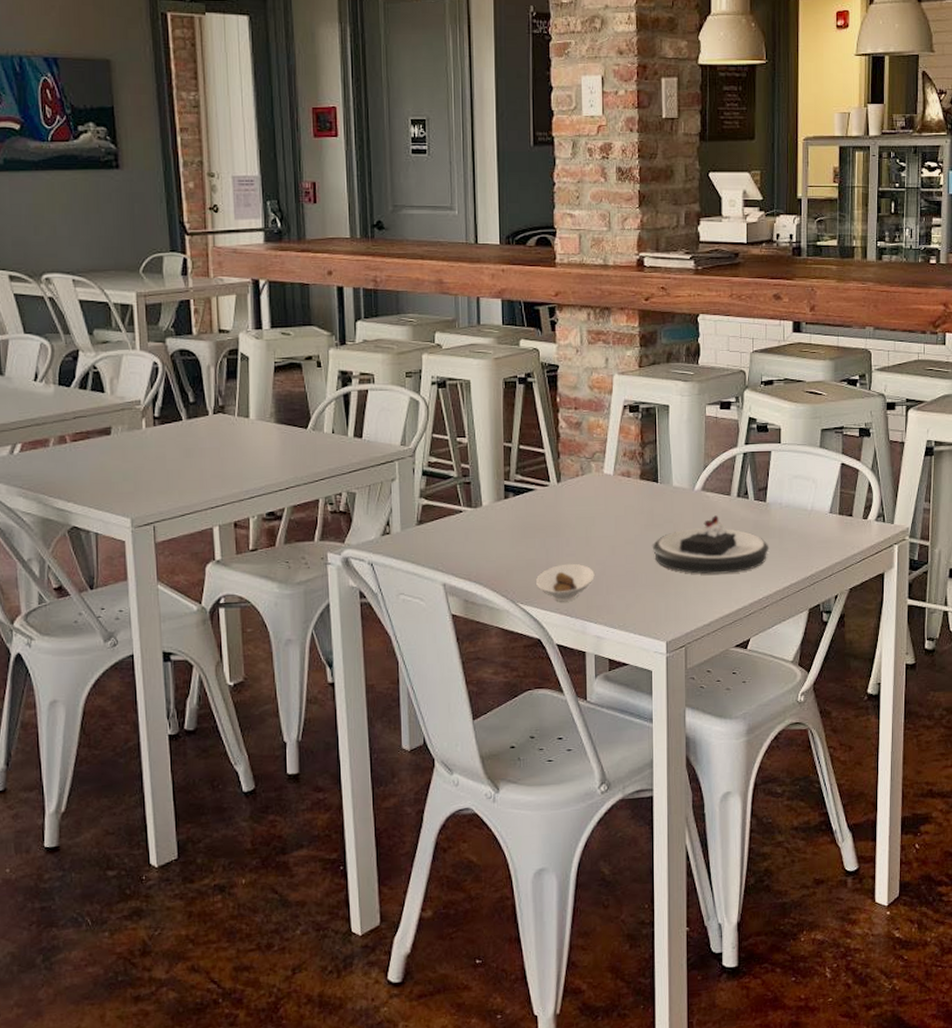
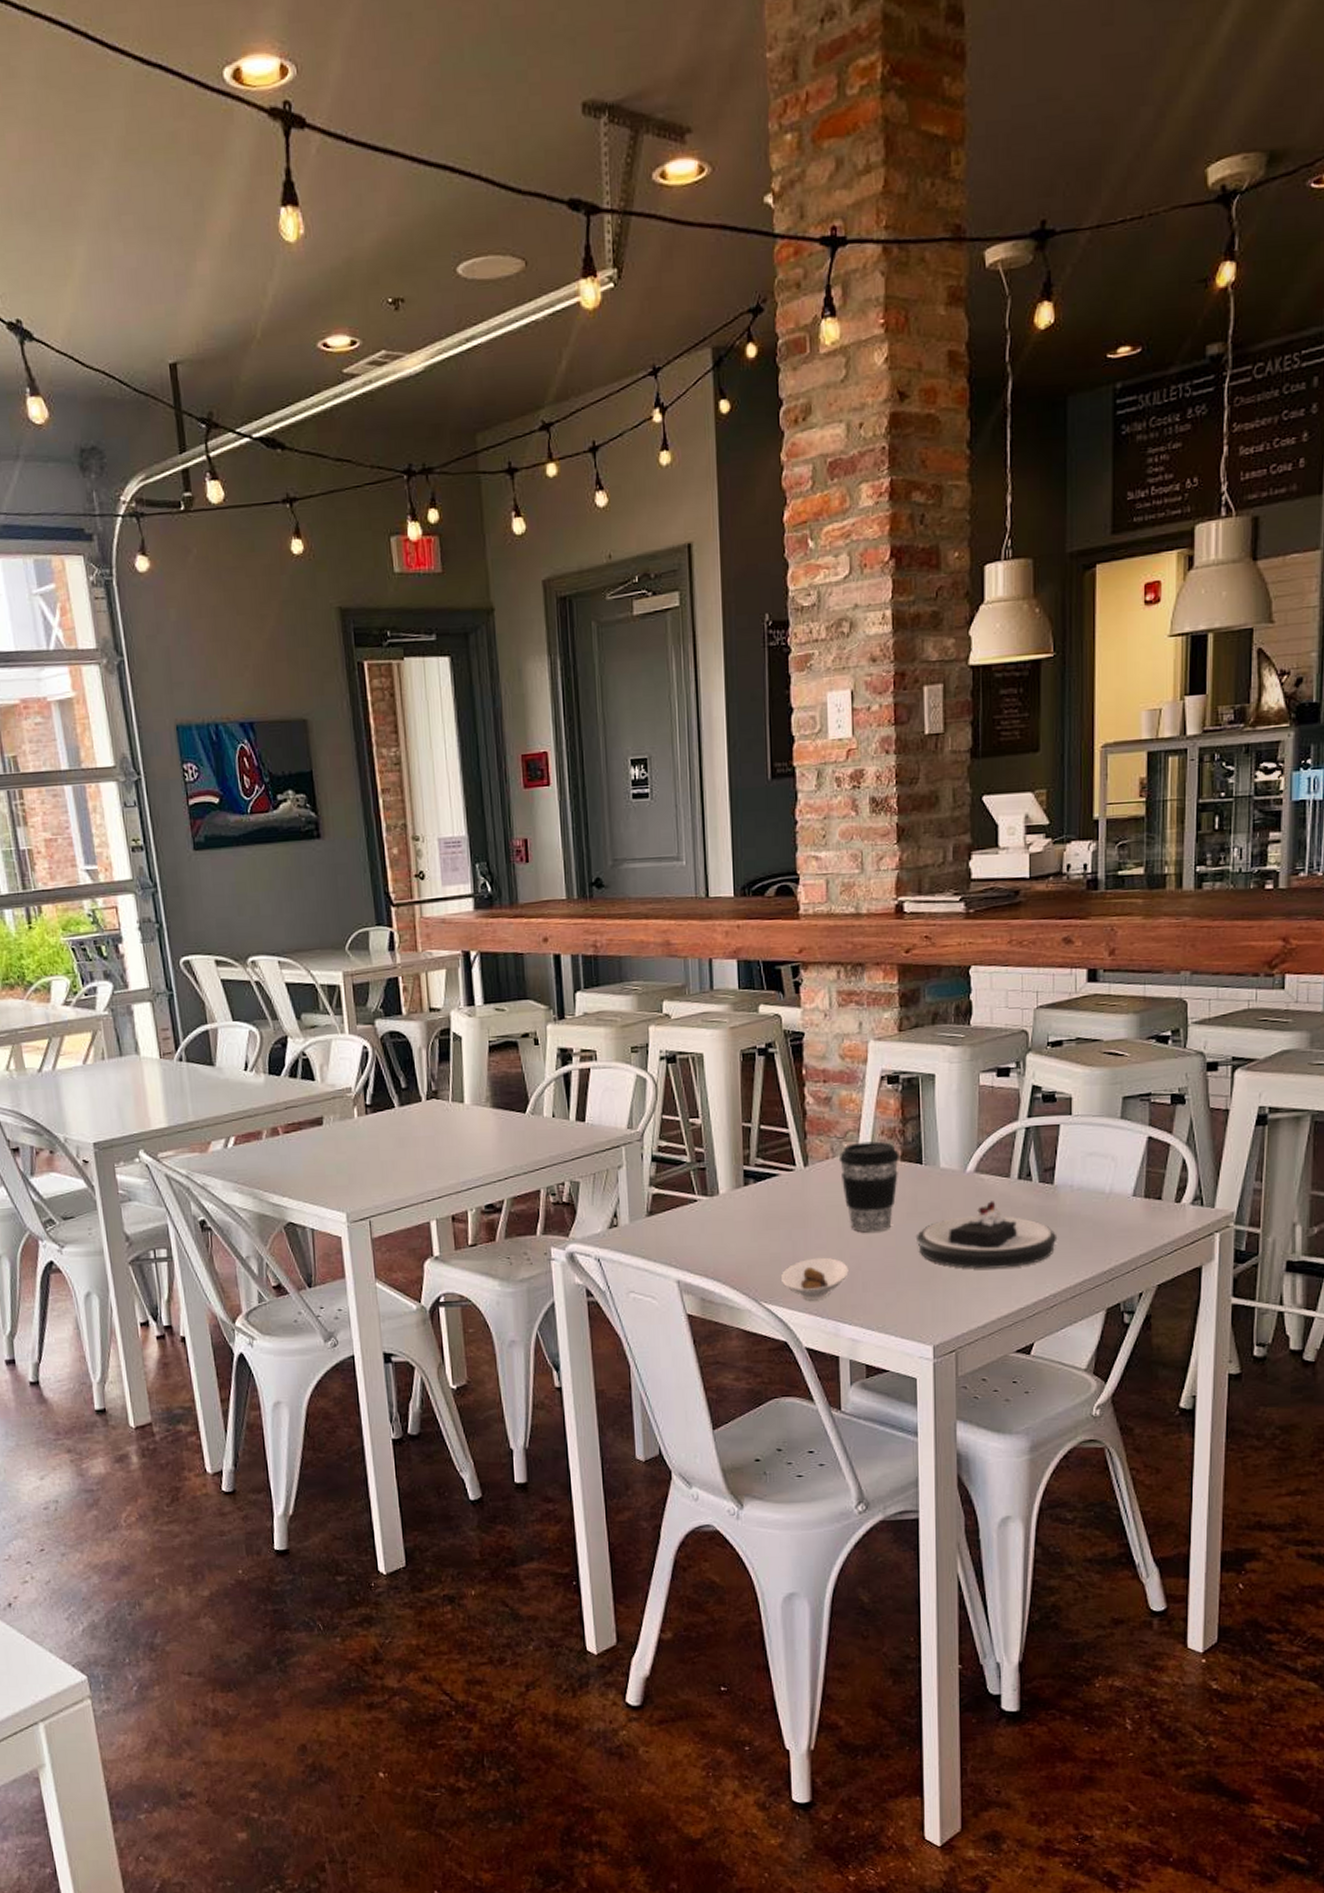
coffee cup: none [587,462,639,542] -> present [838,1141,899,1233]

